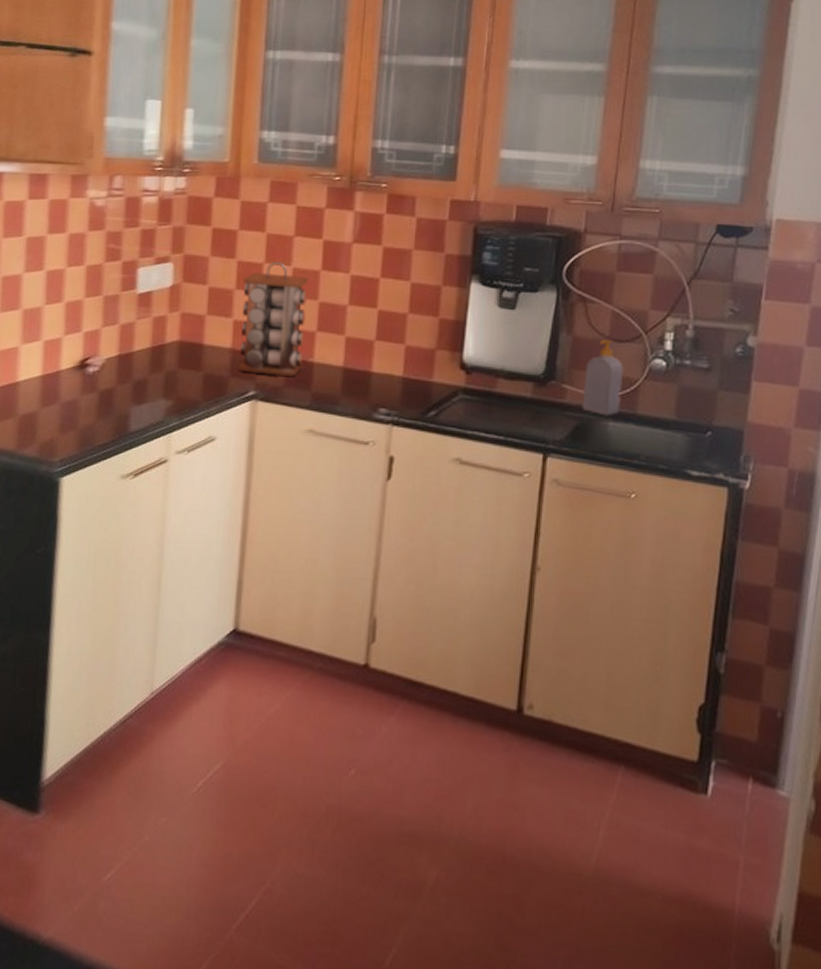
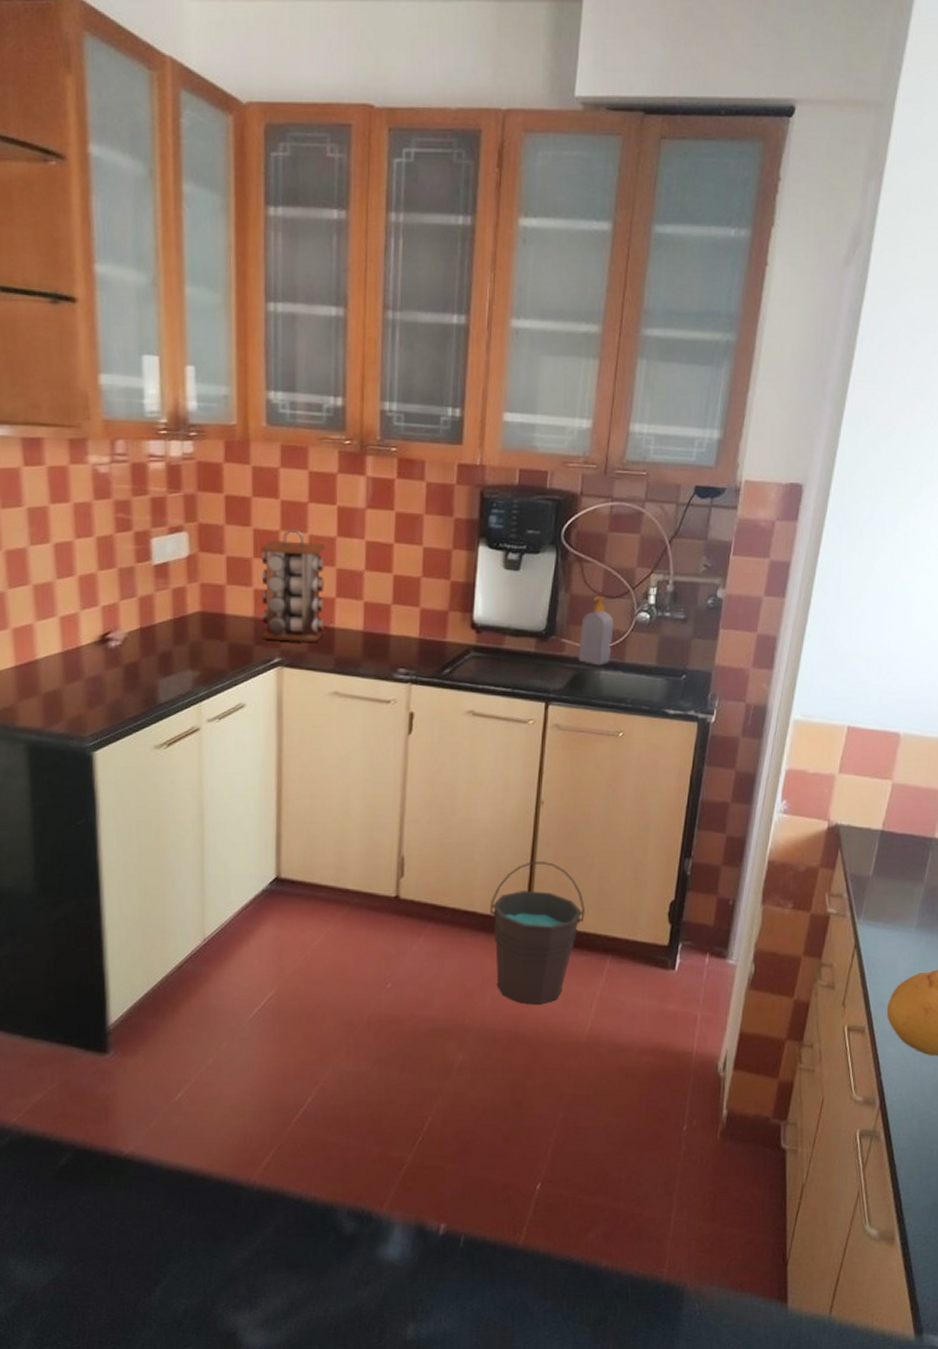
bucket: none [474,638,590,819] -> present [490,862,585,1005]

